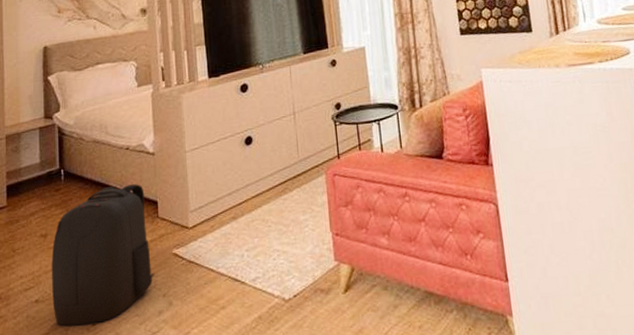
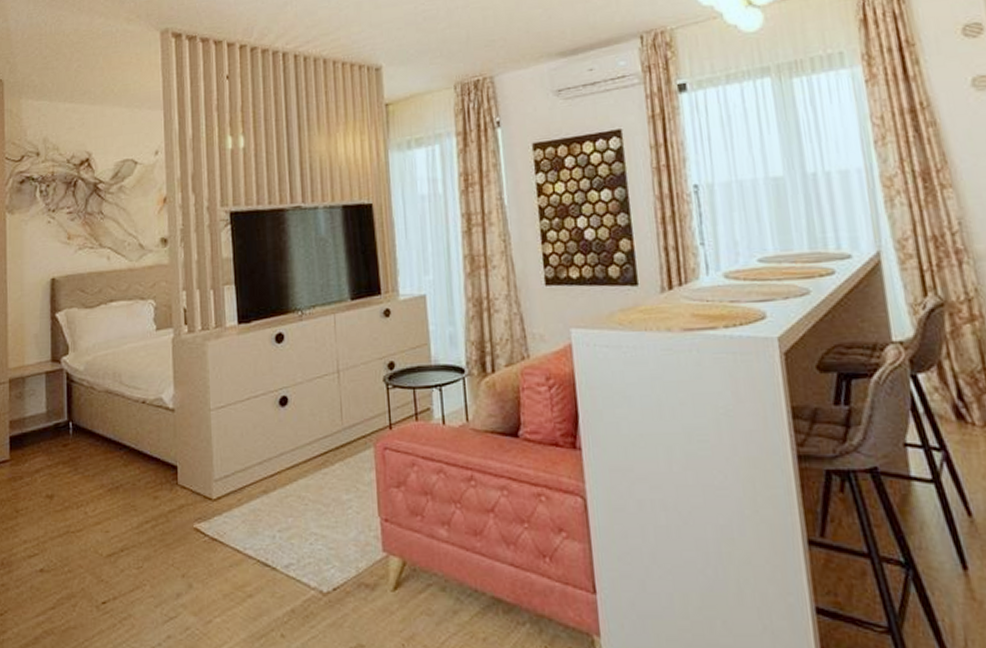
backpack: present [52,184,155,326] -> none [58,444,173,602]

